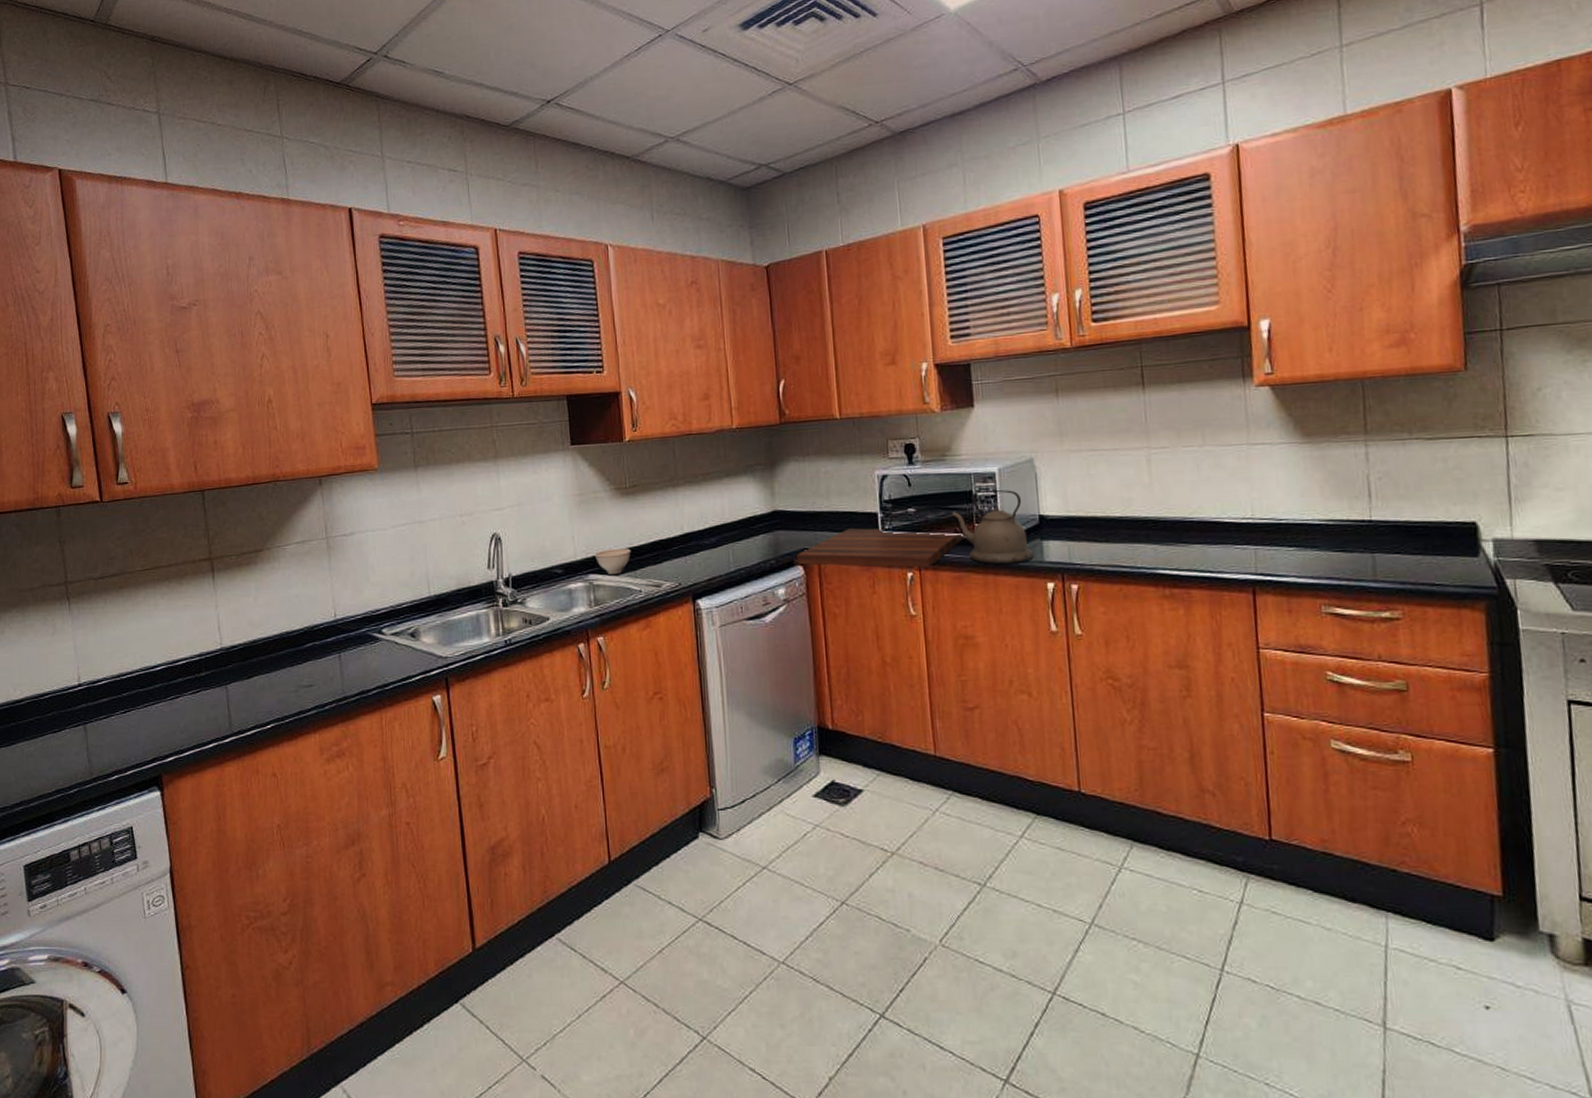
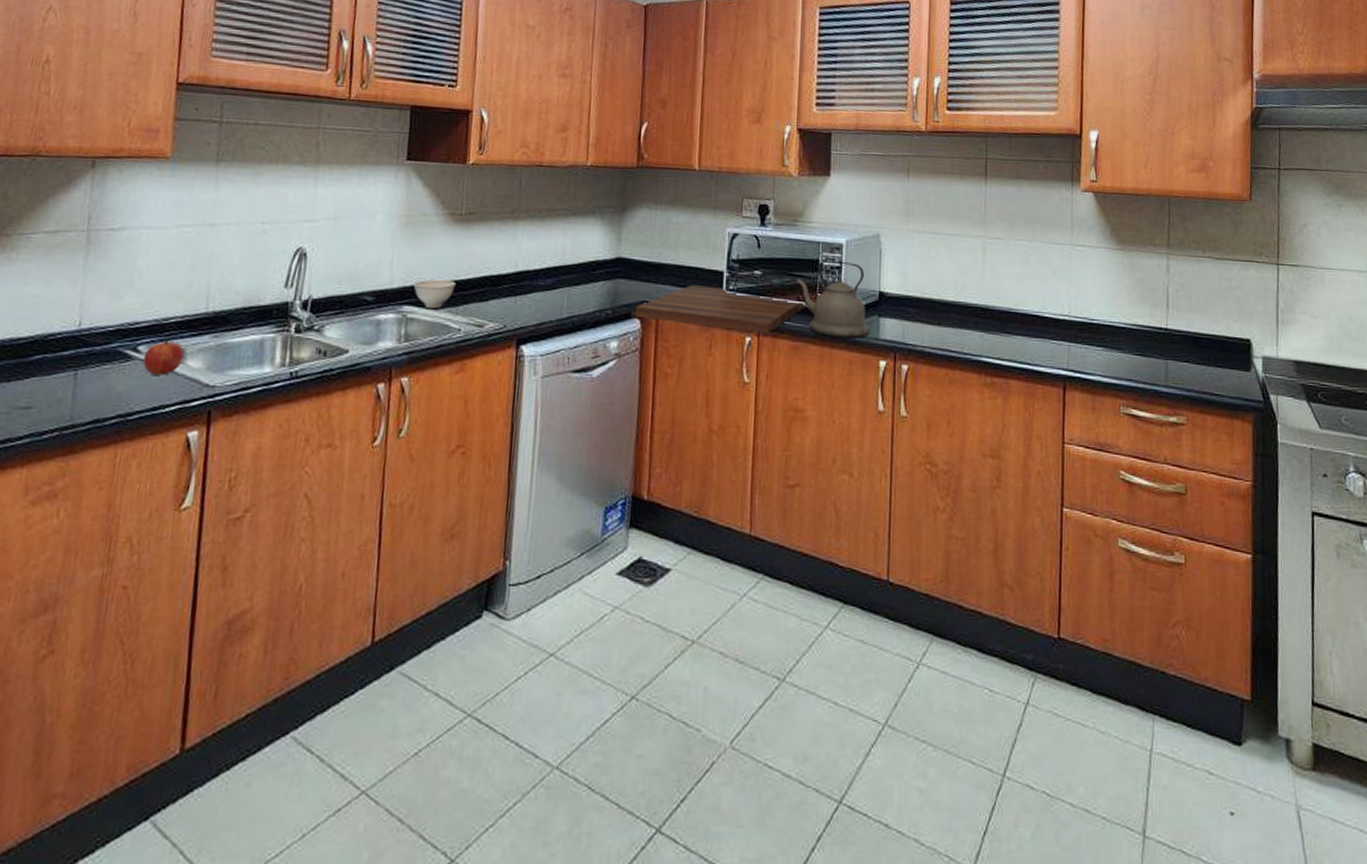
fruit: none [387,621,419,652] -> present [142,339,185,375]

